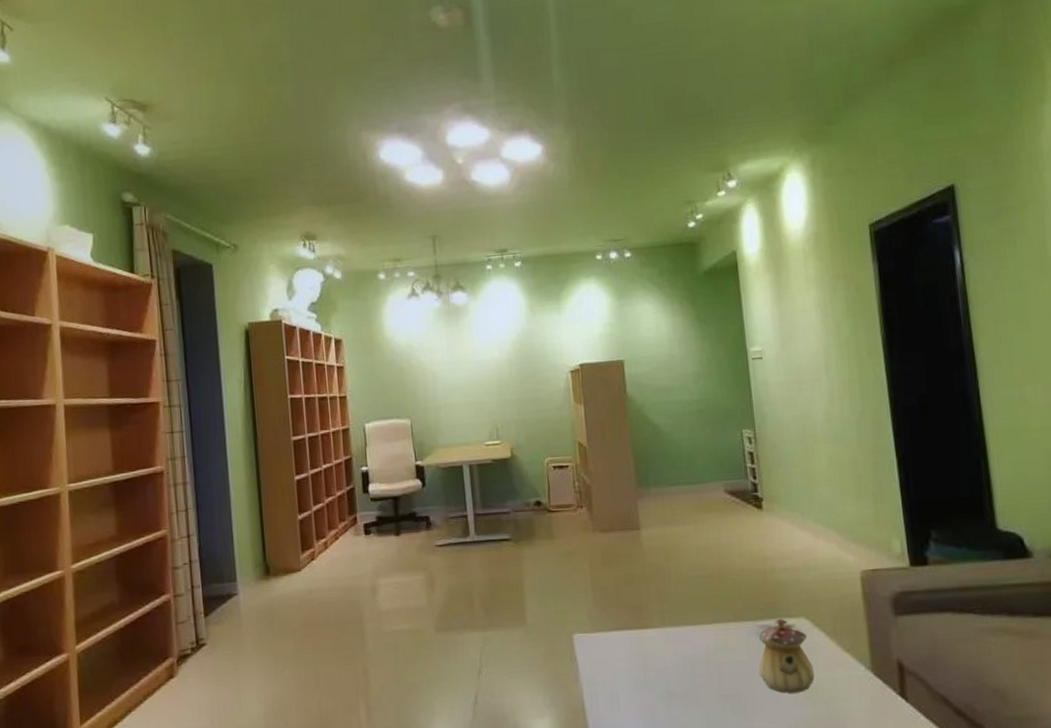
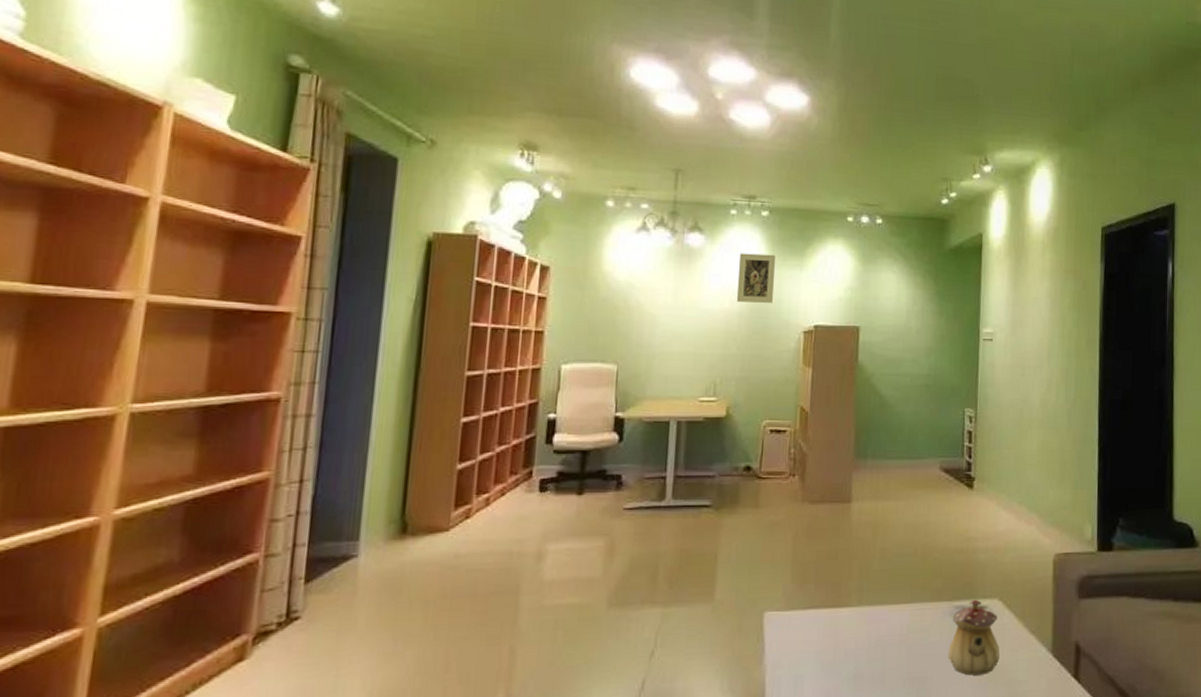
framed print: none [500,302,538,350] -> present [736,253,776,303]

